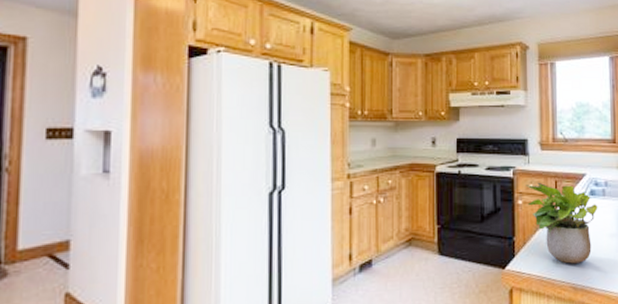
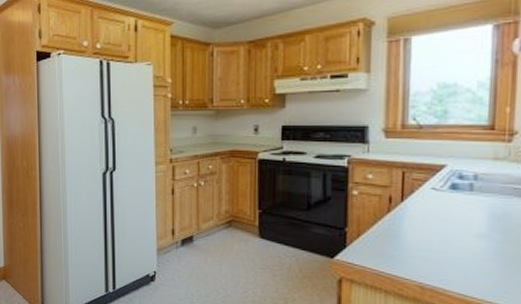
potted plant: present [526,182,598,264] -> none [363,172,461,262]

